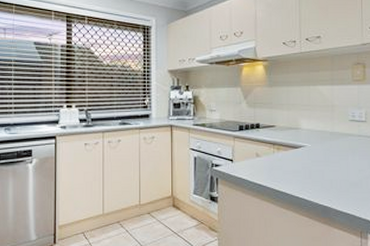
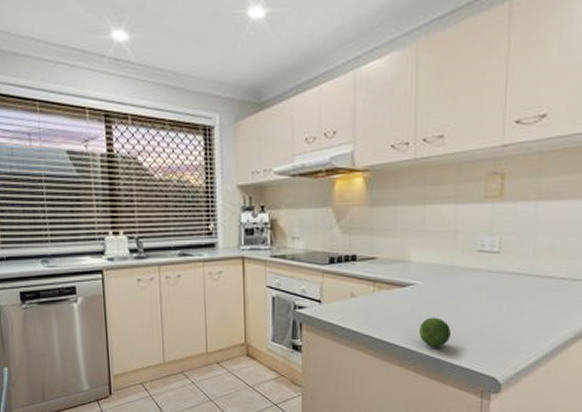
fruit: none [310,172,335,196] -> present [419,317,452,347]

